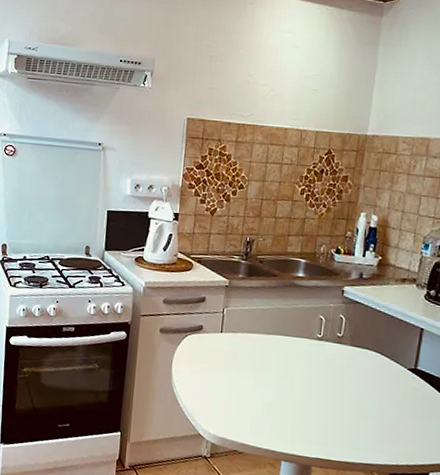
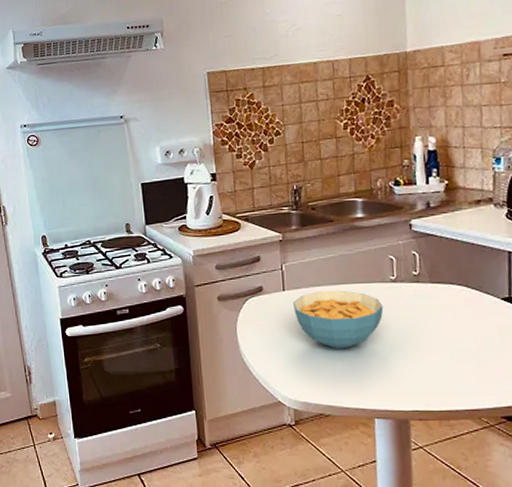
cereal bowl: none [227,338,307,394] -> present [292,290,384,349]

